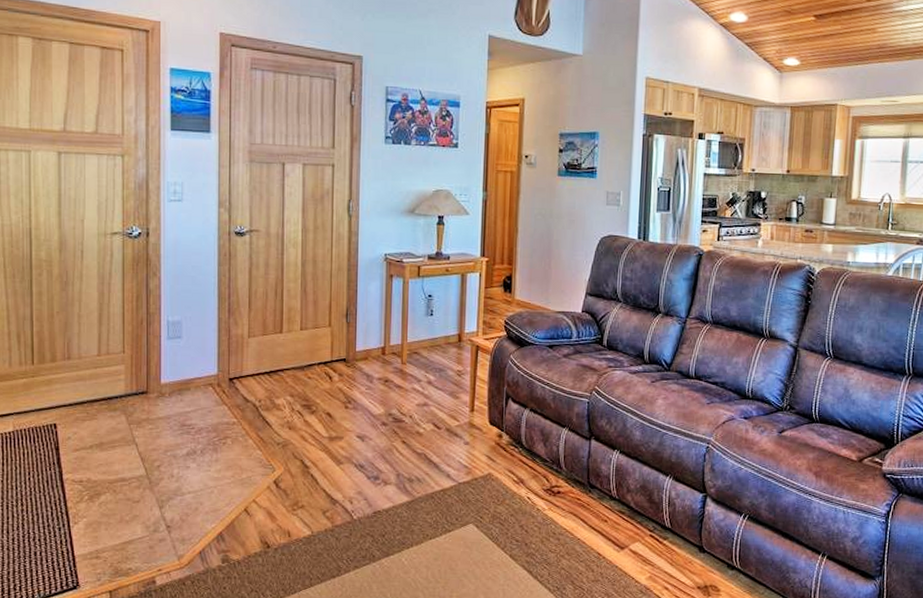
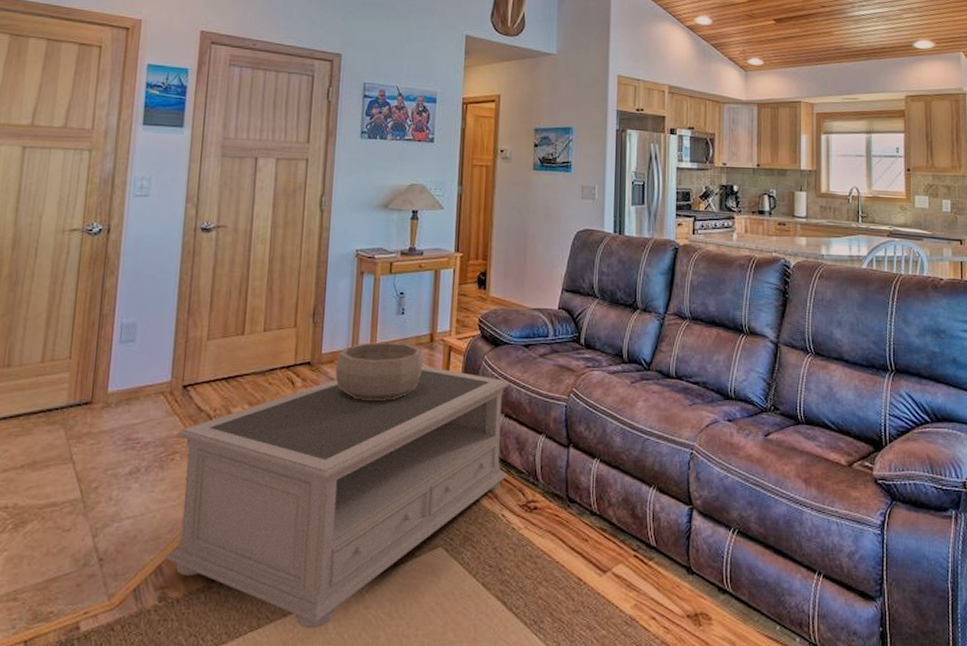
coffee table: none [225,363,535,589] -> present [166,366,510,629]
decorative bowl: none [369,341,452,395] -> present [335,342,424,402]

